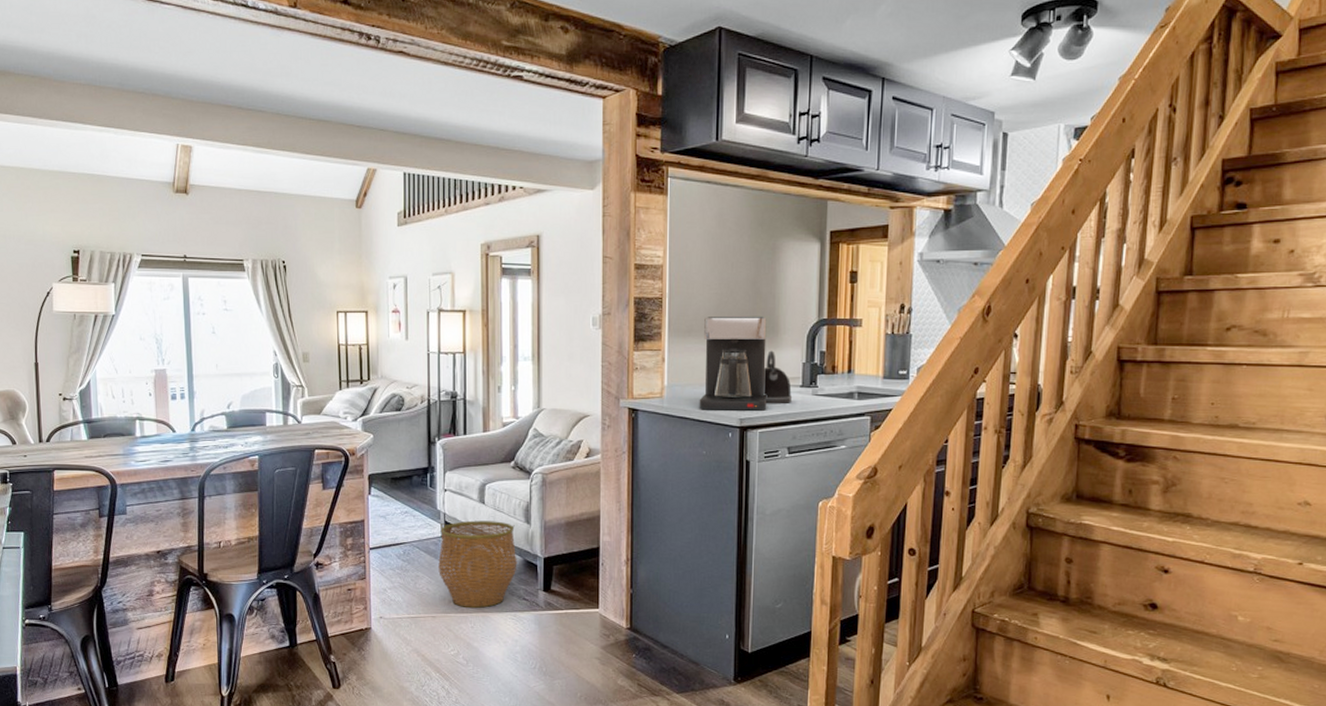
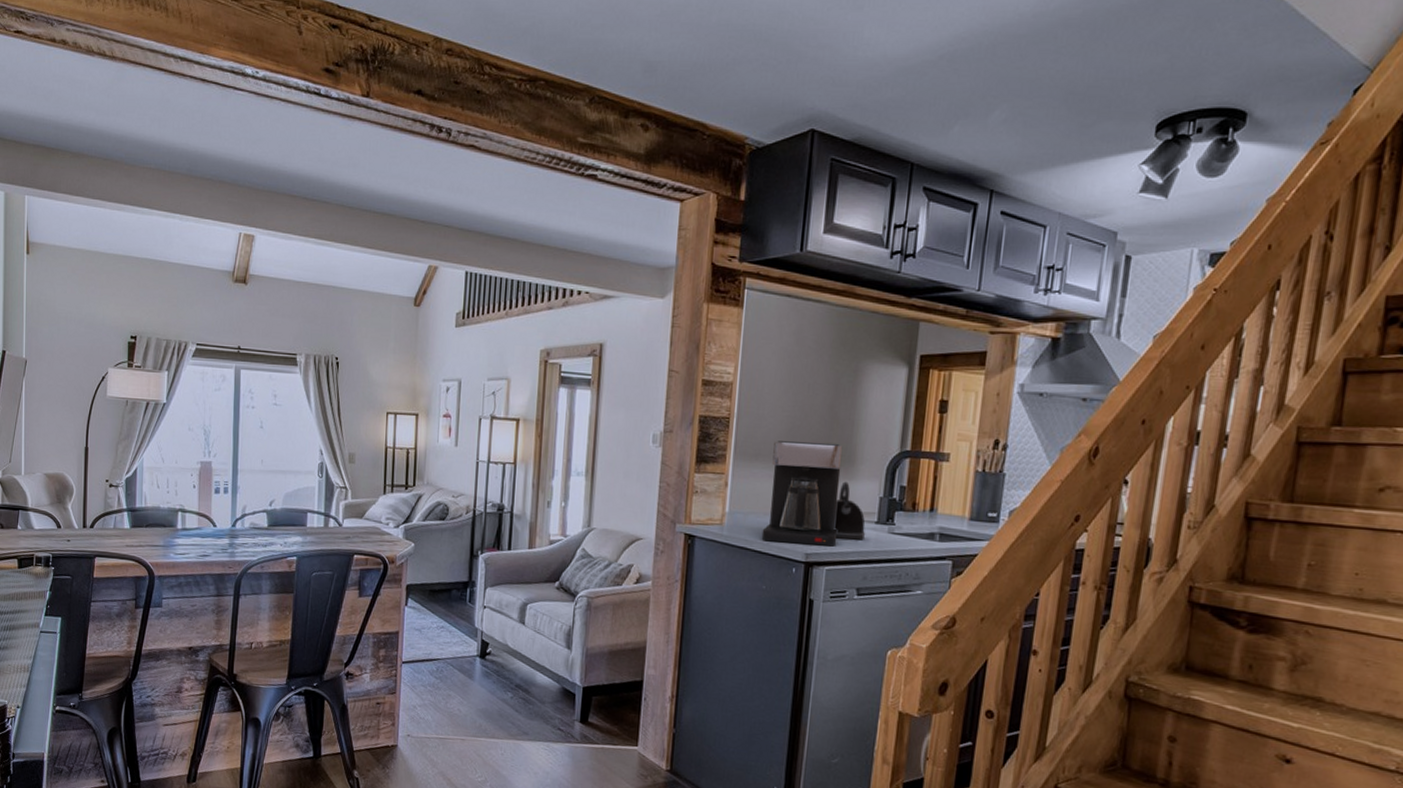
basket: present [438,520,517,608] -> none [471,641,555,735]

